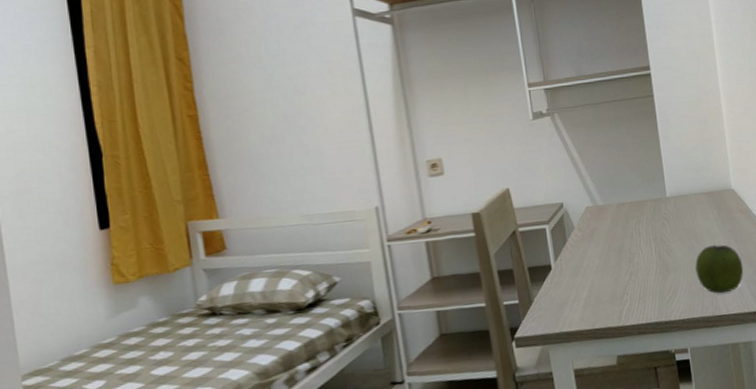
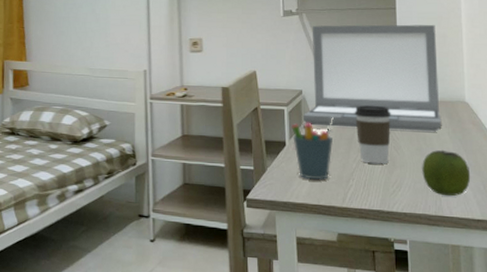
pen holder: none [555,228,603,302] -> present [292,117,333,180]
laptop: none [566,109,711,242] -> present [302,24,442,132]
coffee cup: none [621,207,662,273] -> present [354,105,391,164]

